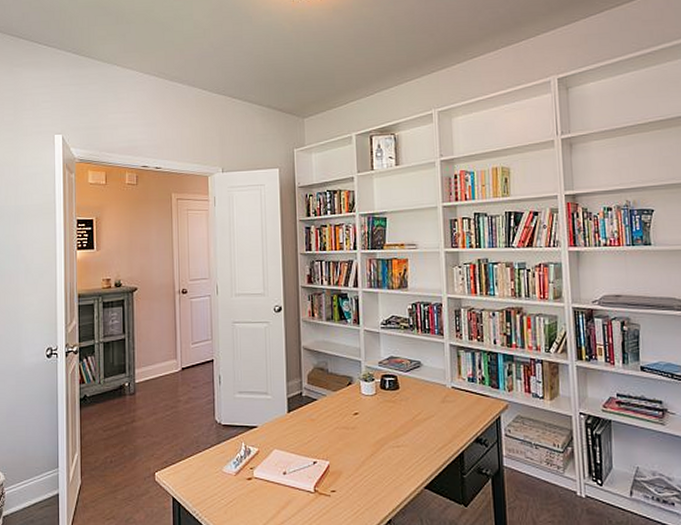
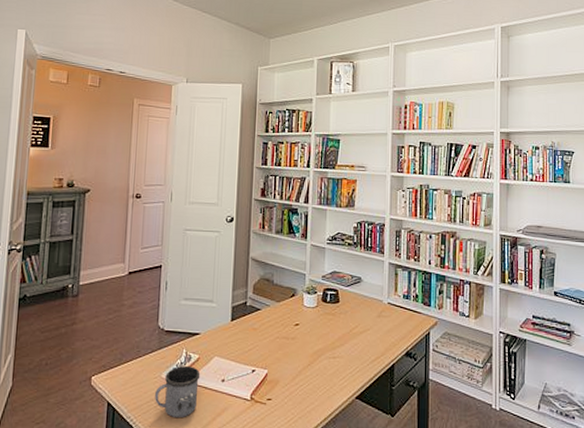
mug: none [218,459,261,512] -> present [155,365,201,419]

